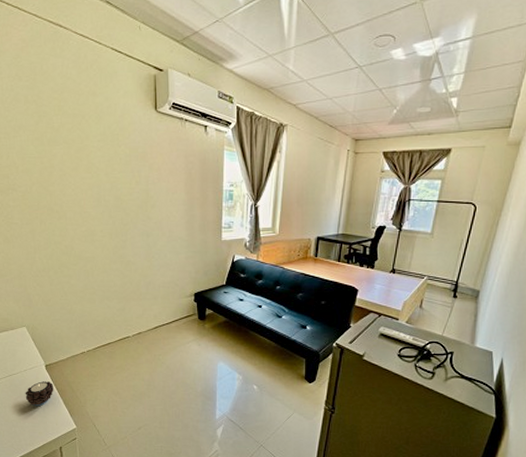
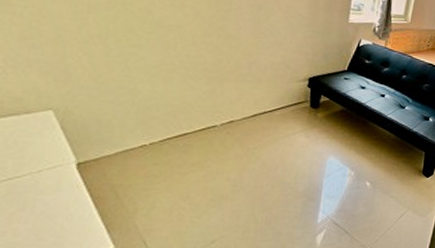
candle: present [25,381,54,407] -> none [31,186,87,222]

